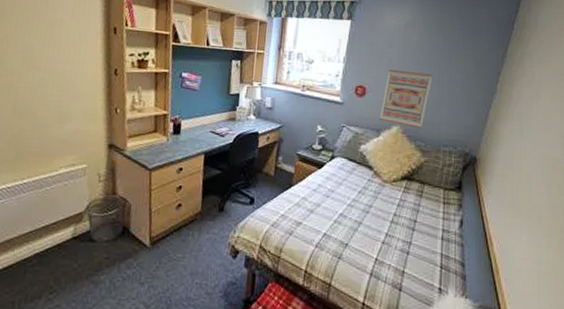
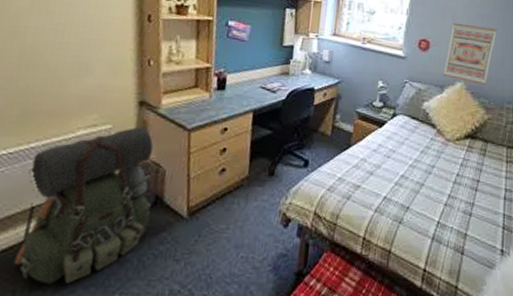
backpack: none [12,166,121,299] -> present [13,126,154,285]

